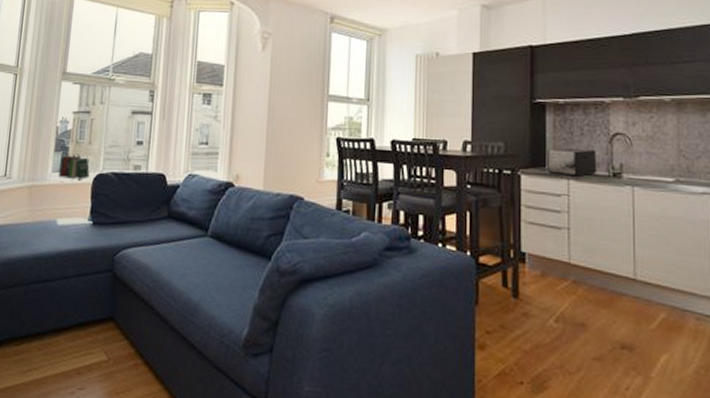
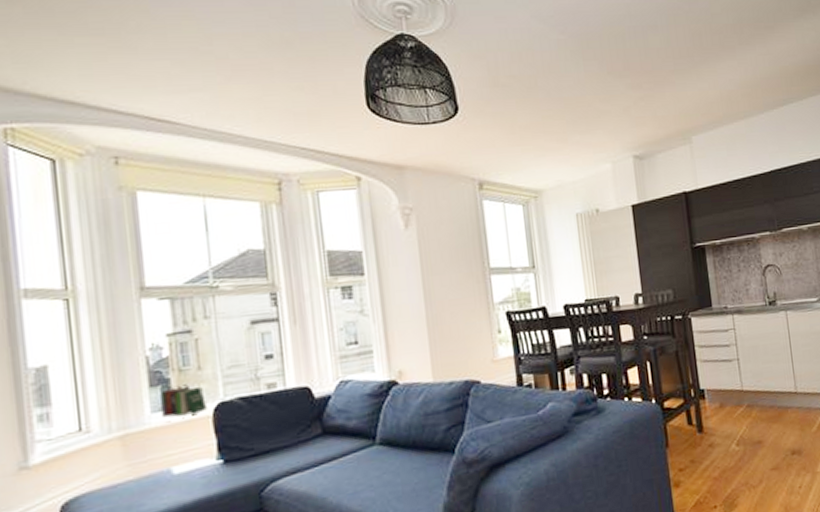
toaster: present [546,147,597,177] -> none [710,283,756,313]

